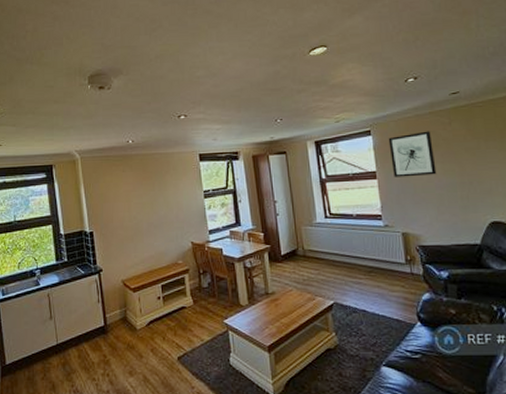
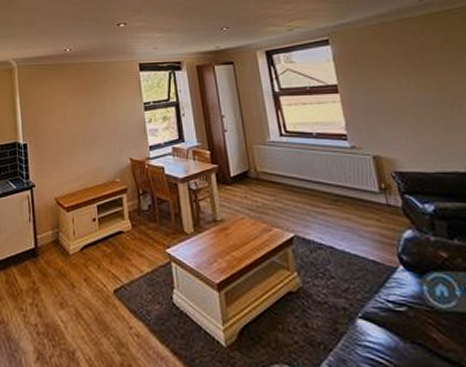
wall art: present [388,131,437,177] -> none [350,40,411,92]

